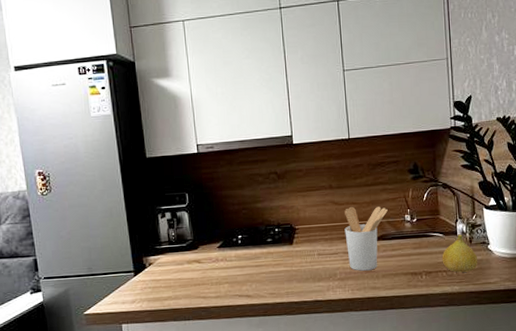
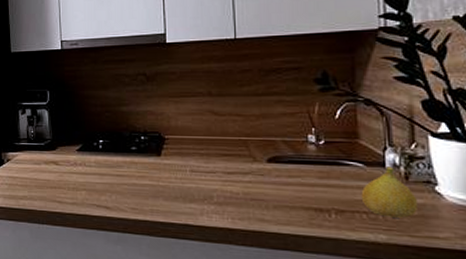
utensil holder: present [344,206,388,271] -> none [225,118,284,198]

